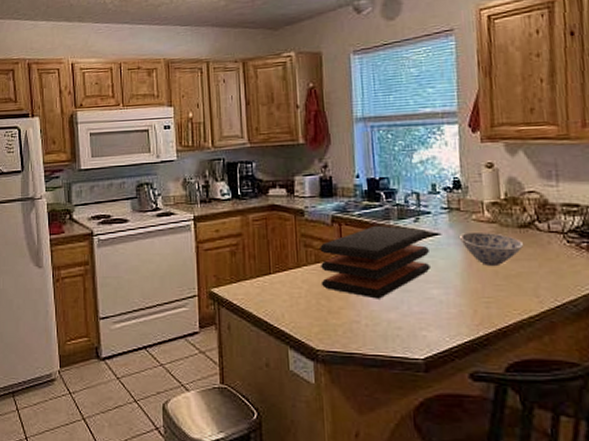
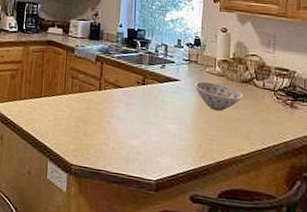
cutting board: present [320,225,430,299] -> none [81,67,171,128]

